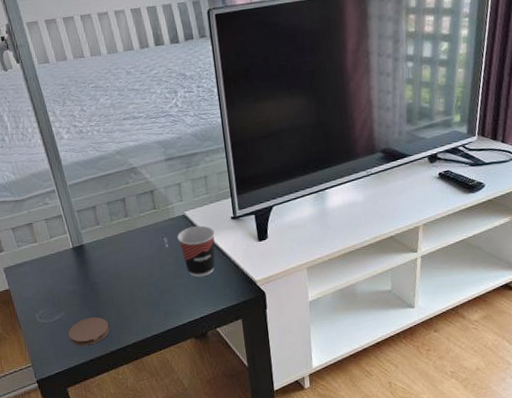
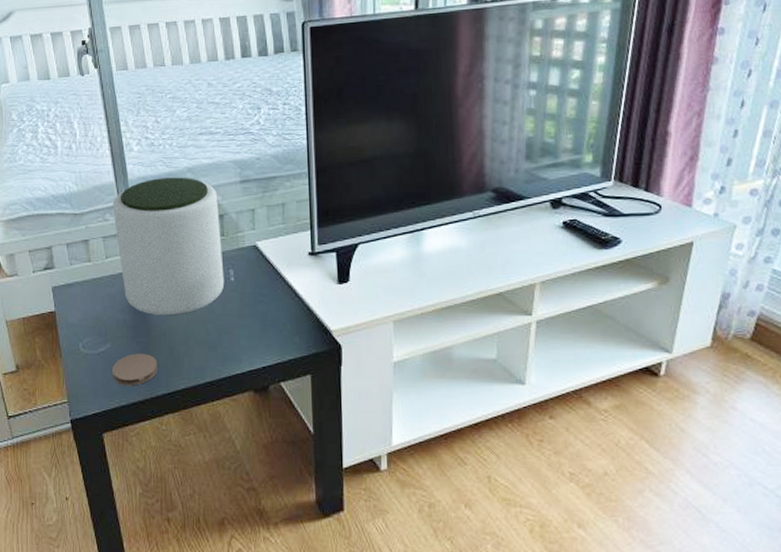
plant pot: none [50,159,161,283] -> present [113,177,225,316]
cup: present [177,225,215,278] -> none [245,259,288,320]

